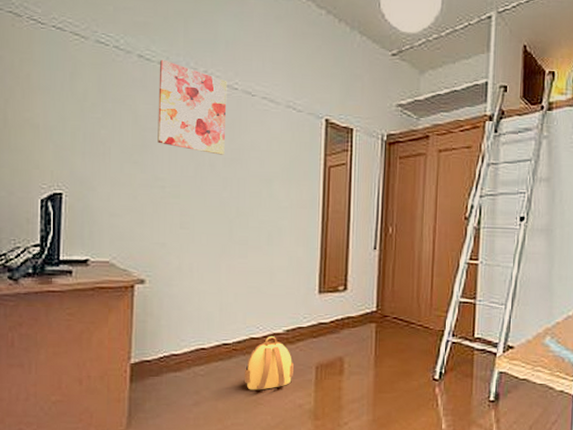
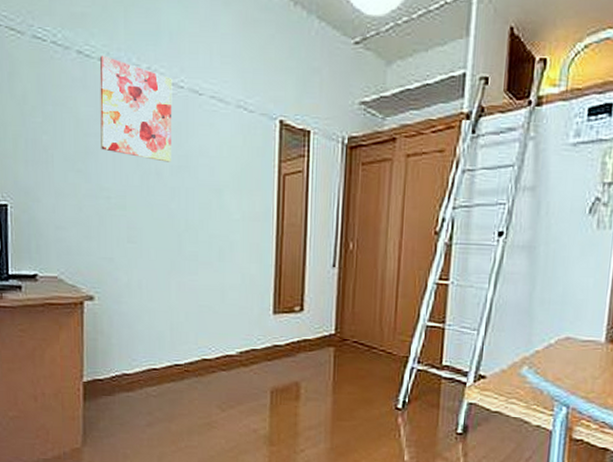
backpack: present [244,336,293,390] -> none [197,358,247,413]

